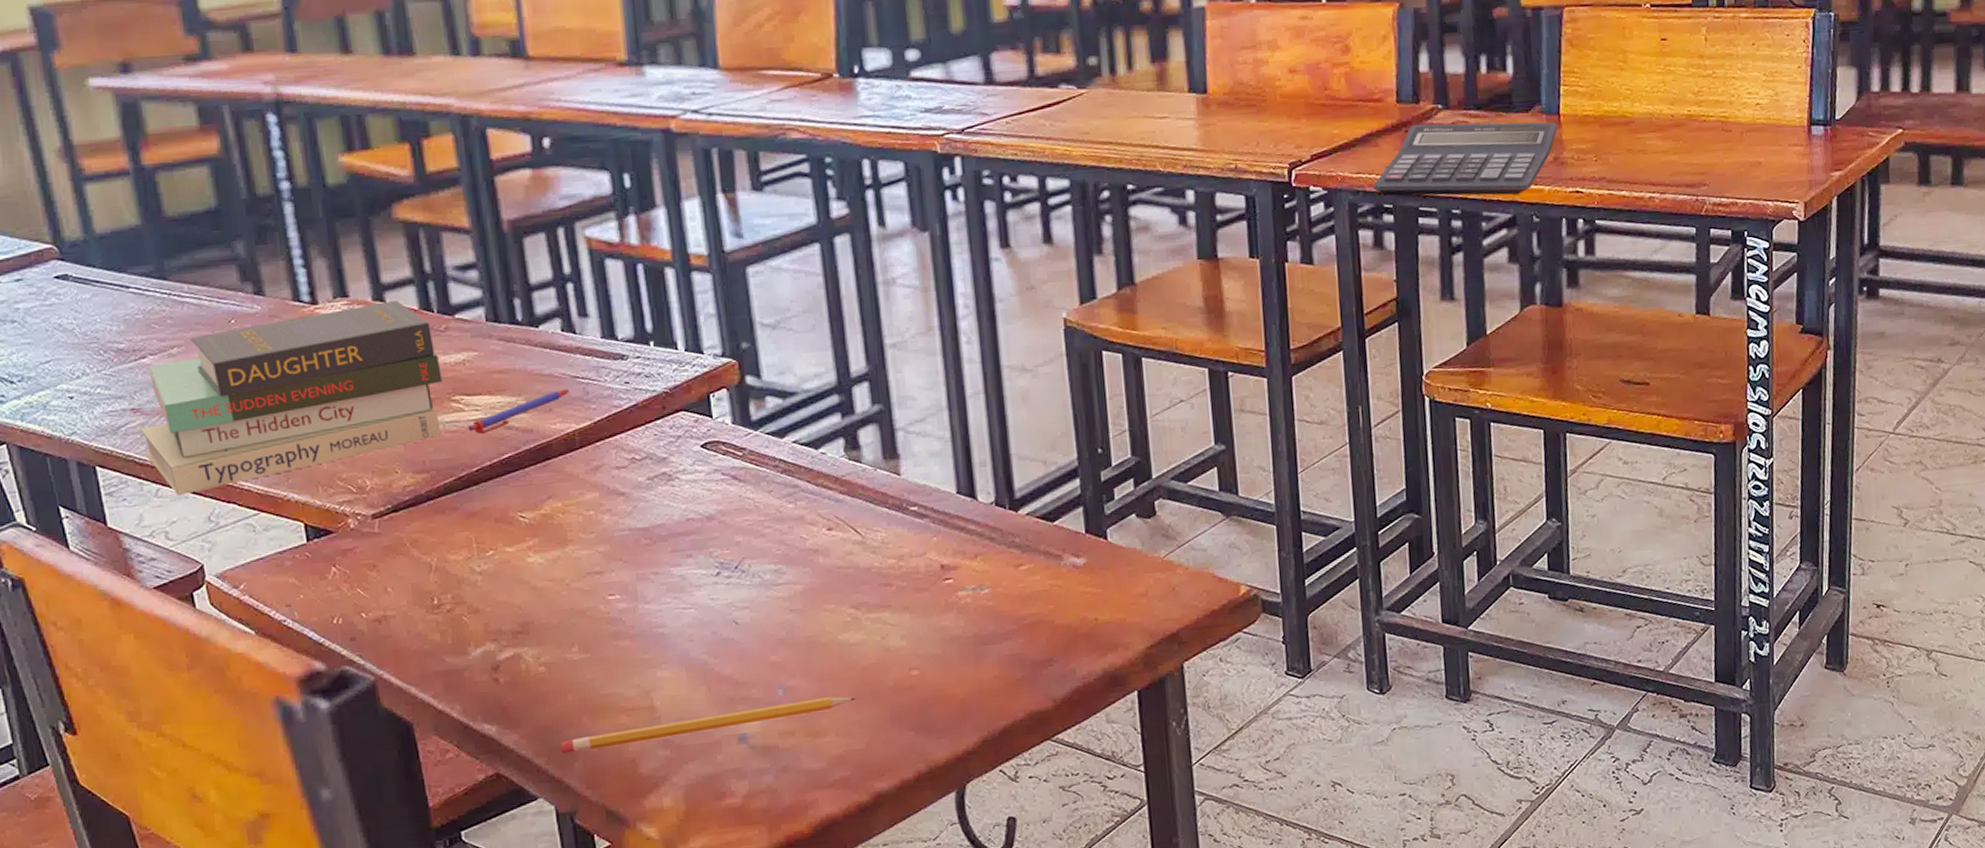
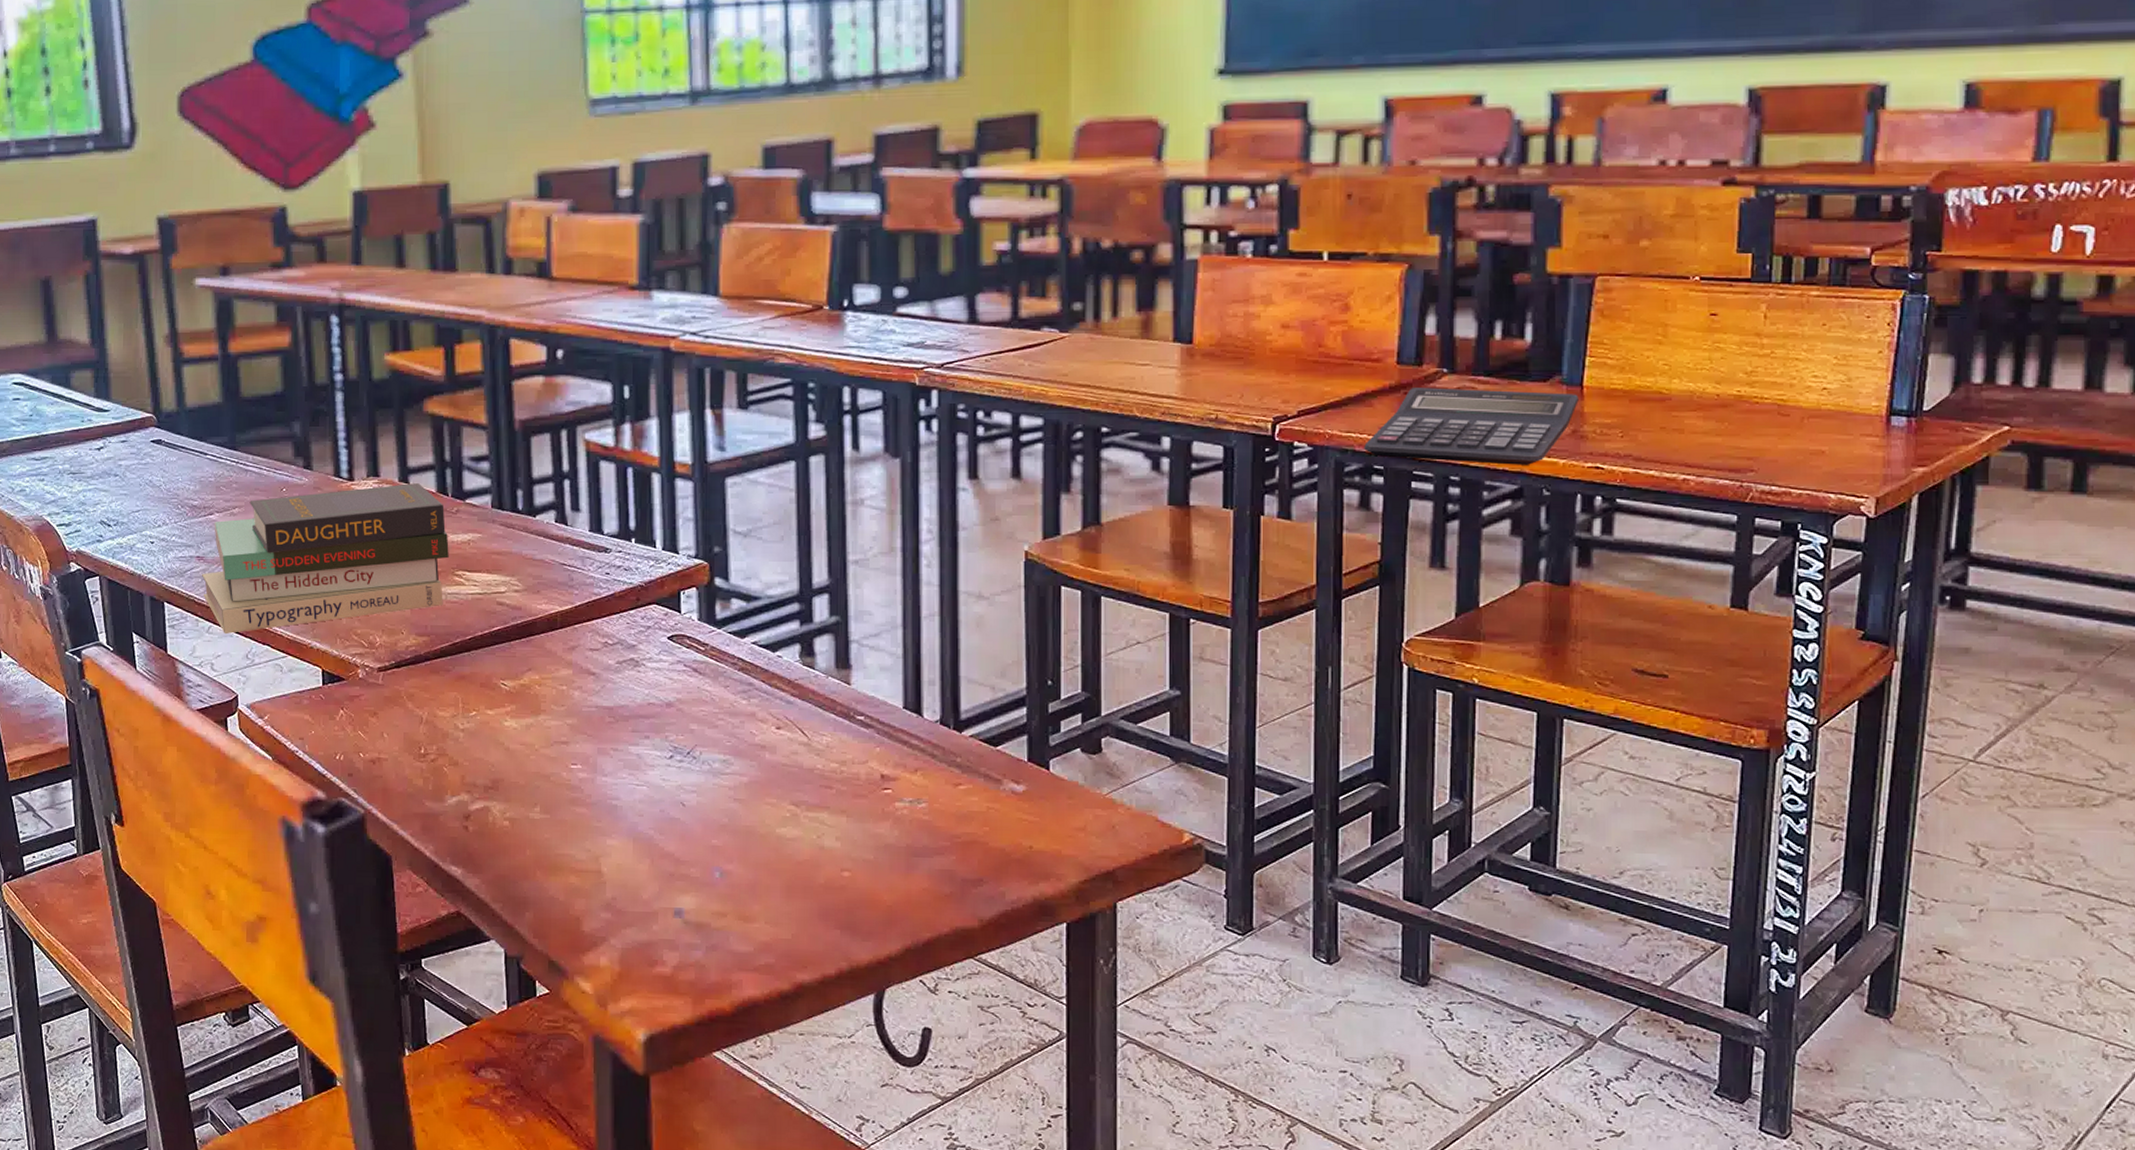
pen: present [468,388,571,435] -> none [466,574,558,608]
pencil: present [561,696,856,754] -> none [515,885,788,904]

